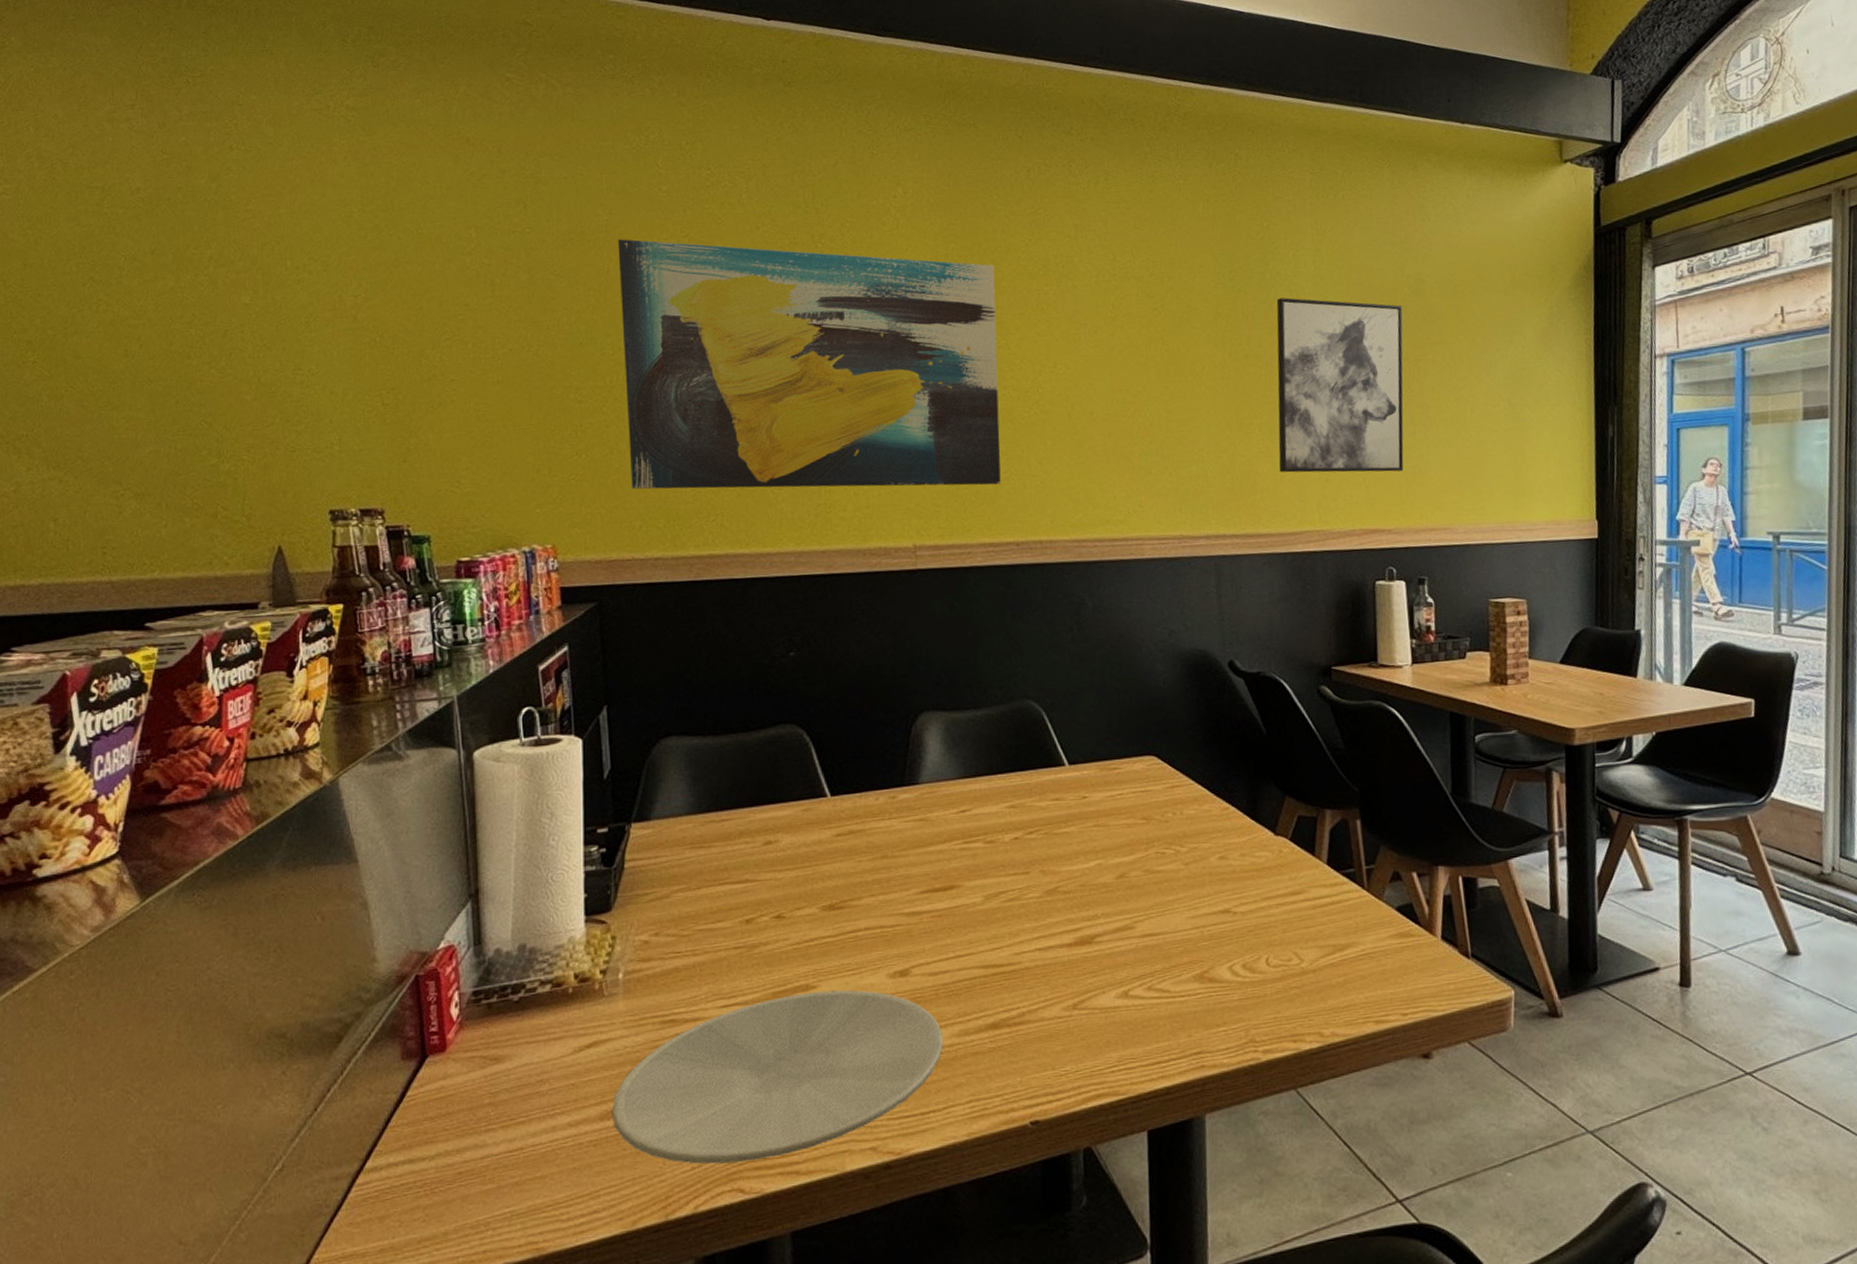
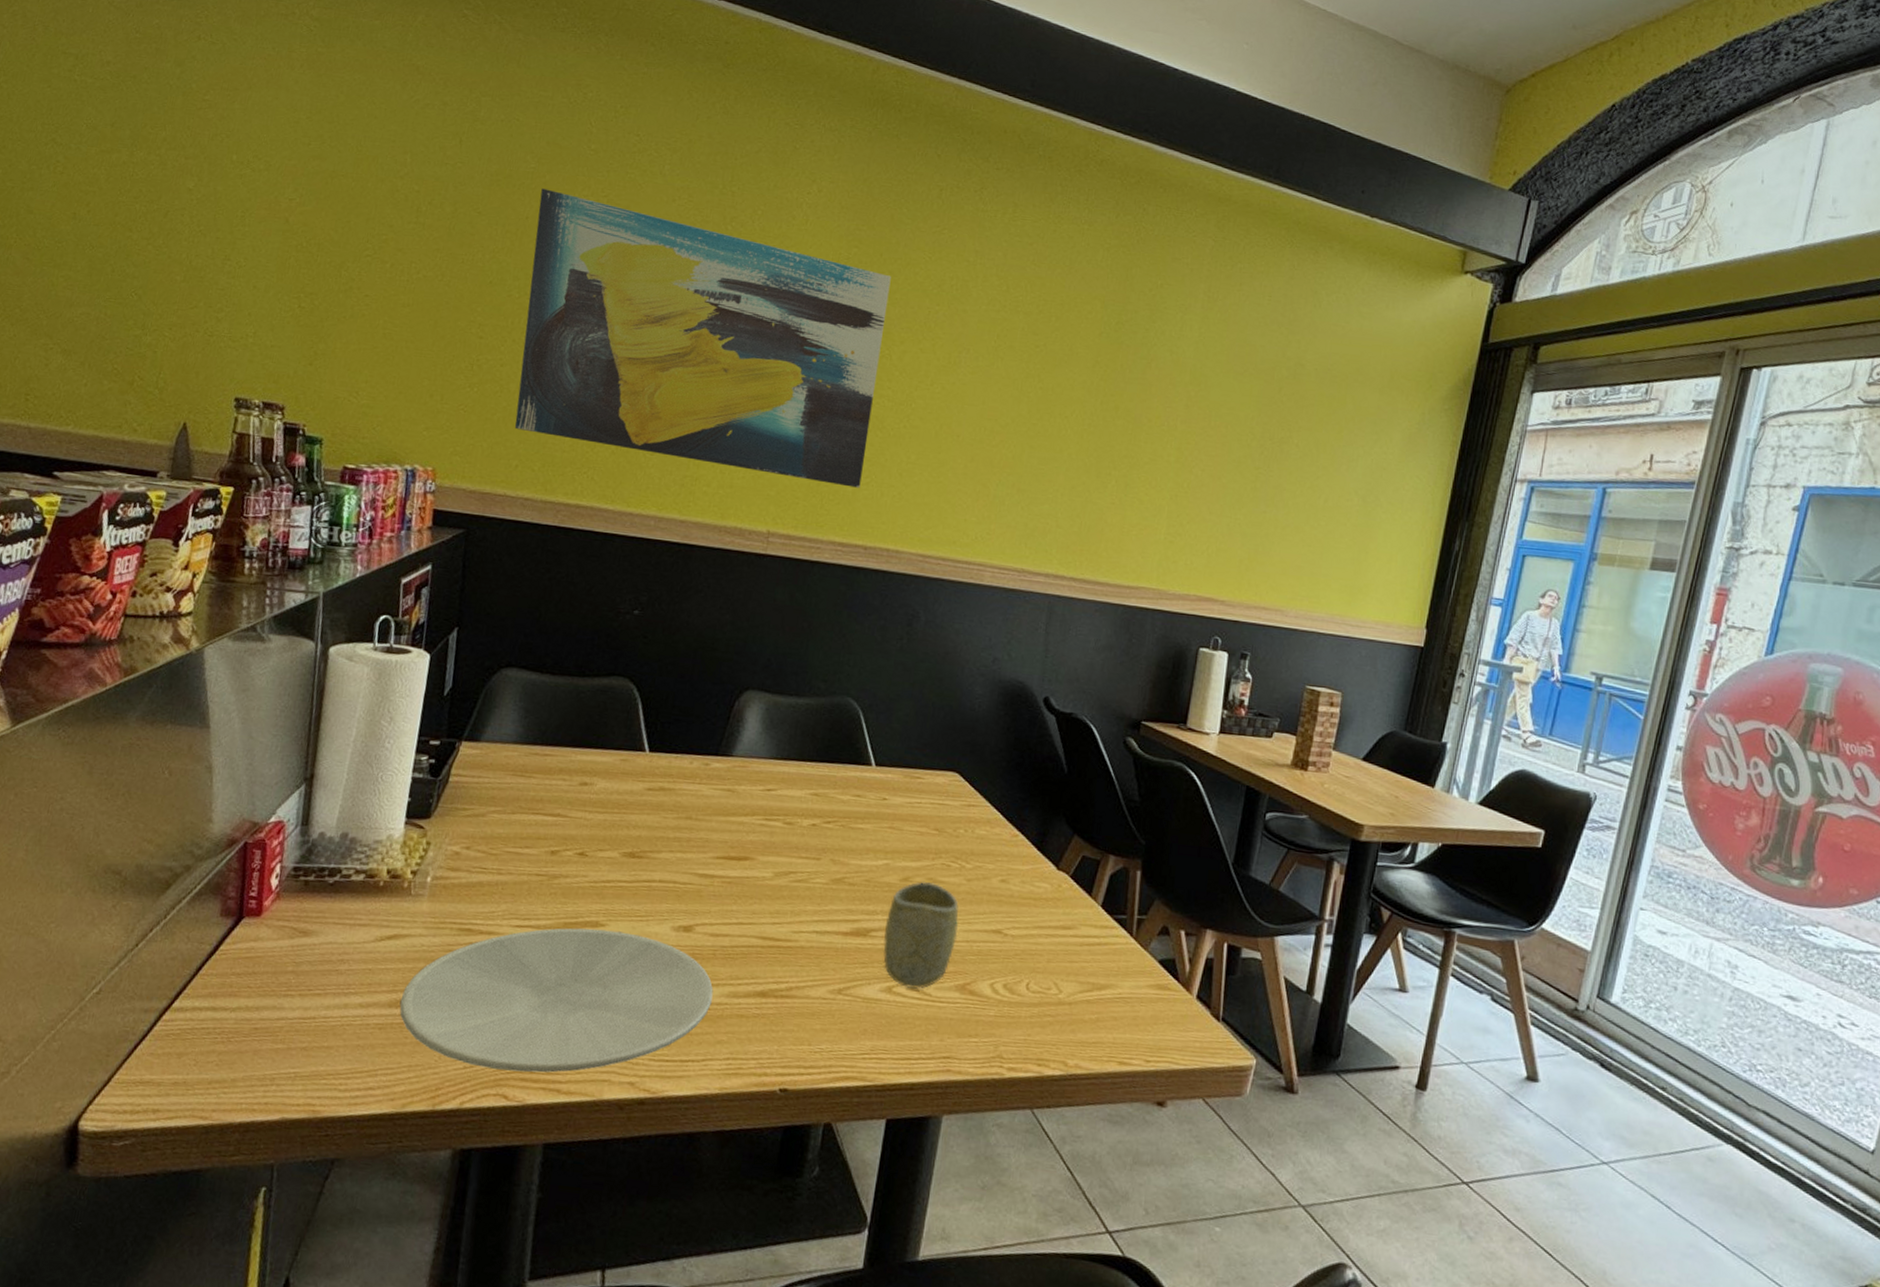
cup: none [1109,874,1186,989] -> present [883,882,960,990]
wall art: present [1276,297,1404,473] -> none [1127,357,1278,547]

